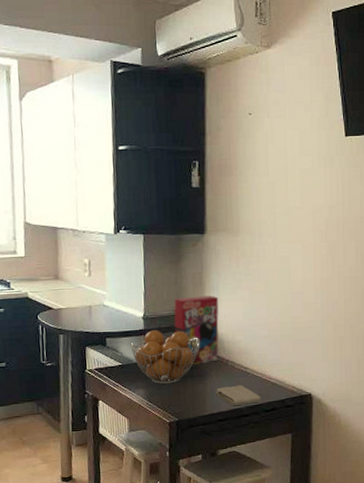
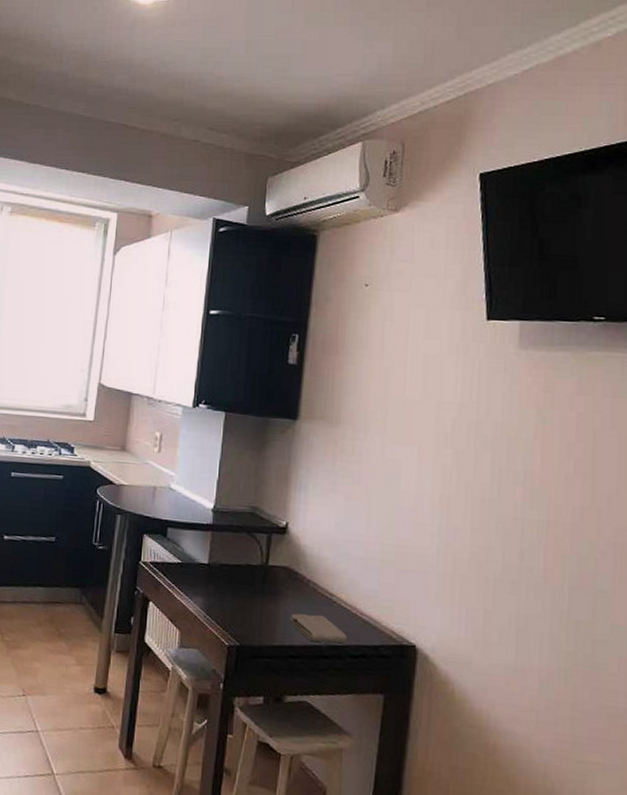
fruit basket: present [130,330,200,385] -> none [194,526,277,597]
cereal box: present [174,295,219,365] -> none [247,492,306,579]

